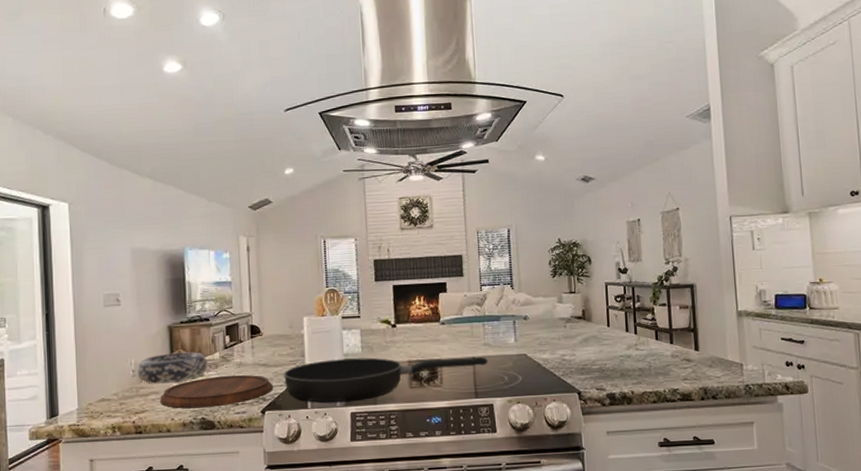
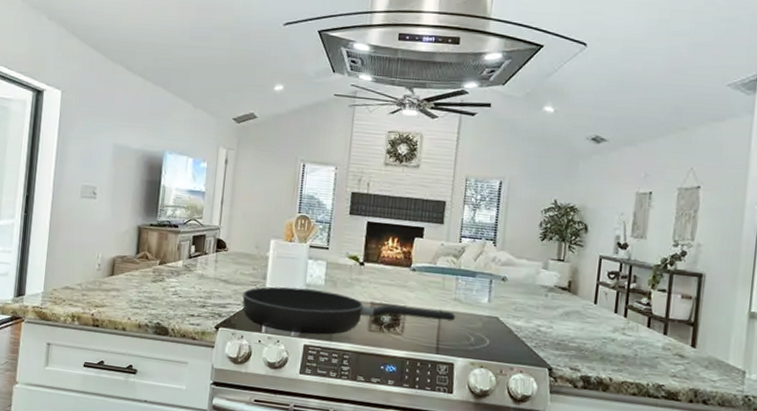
decorative bowl: present [136,352,208,384] -> none [101,253,171,284]
cutting board: present [160,374,272,409] -> none [120,283,230,315]

